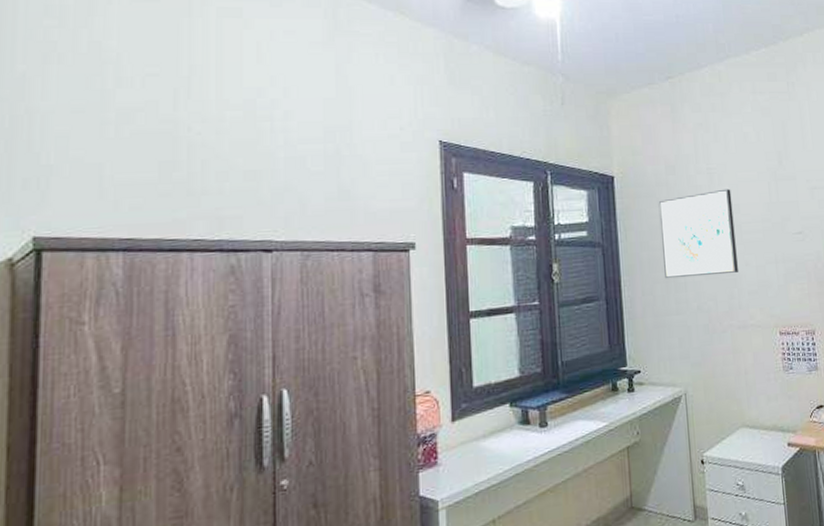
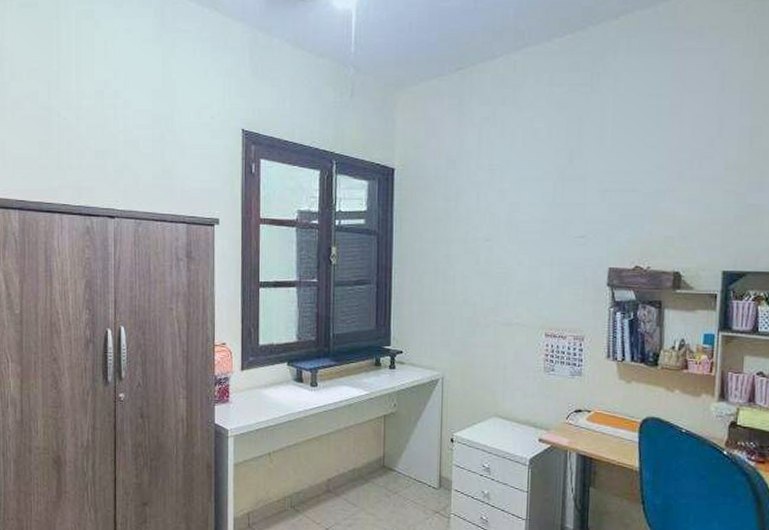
wall art: present [658,189,738,279] -> none [434,186,512,272]

